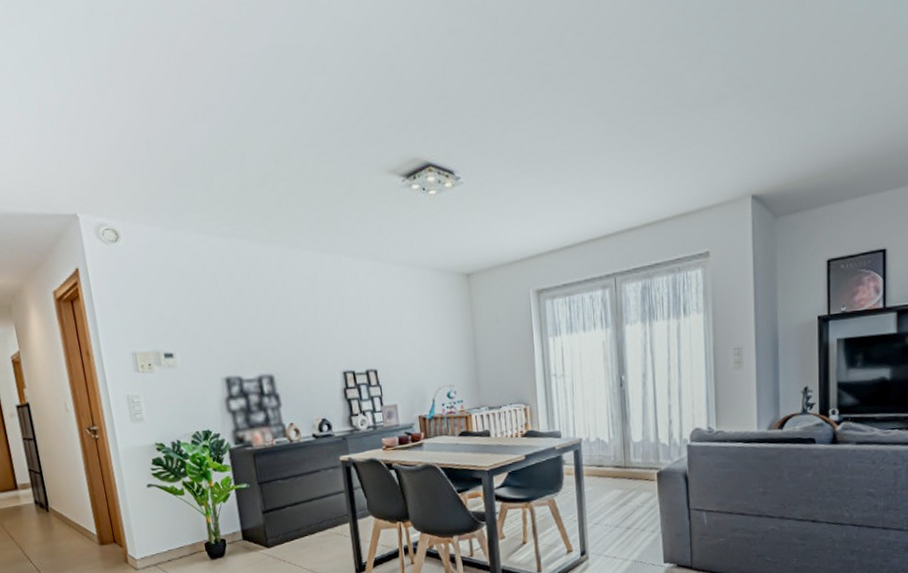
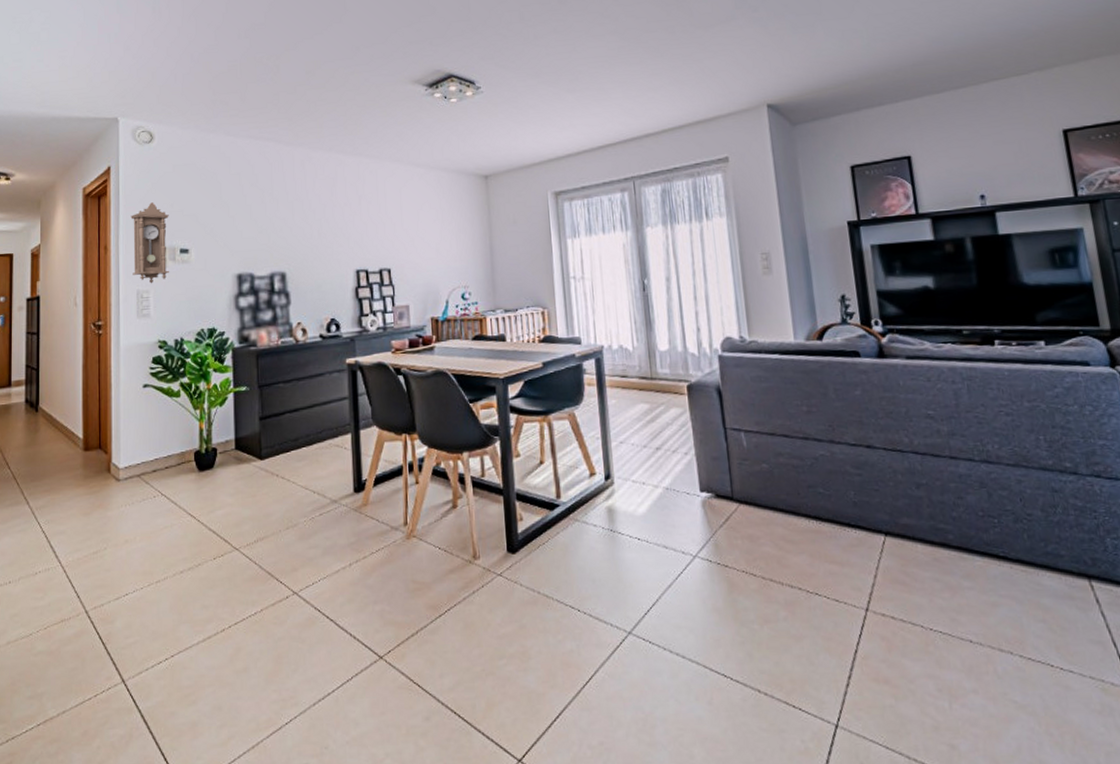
pendulum clock: none [108,306,158,389] -> present [130,202,170,284]

